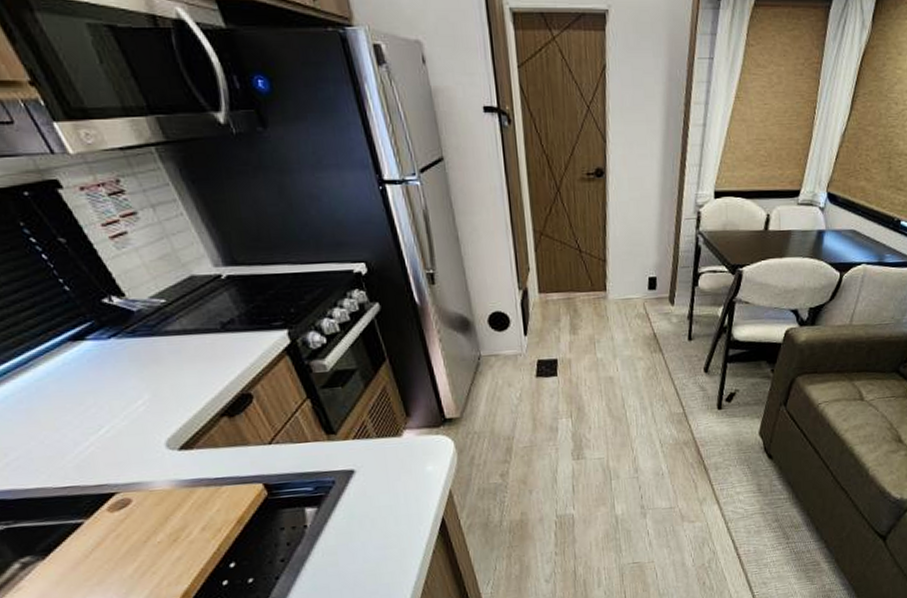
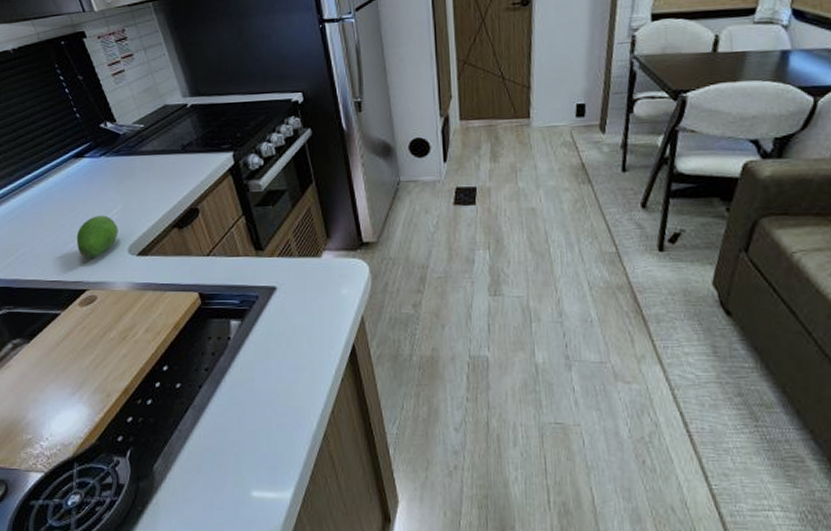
fruit: none [90,407,150,458] -> present [76,215,118,258]

